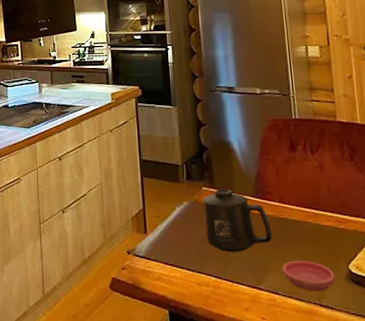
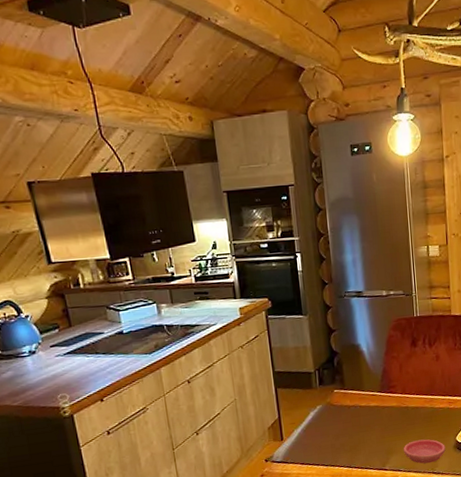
mug: present [202,188,273,253] -> none [334,388,396,444]

